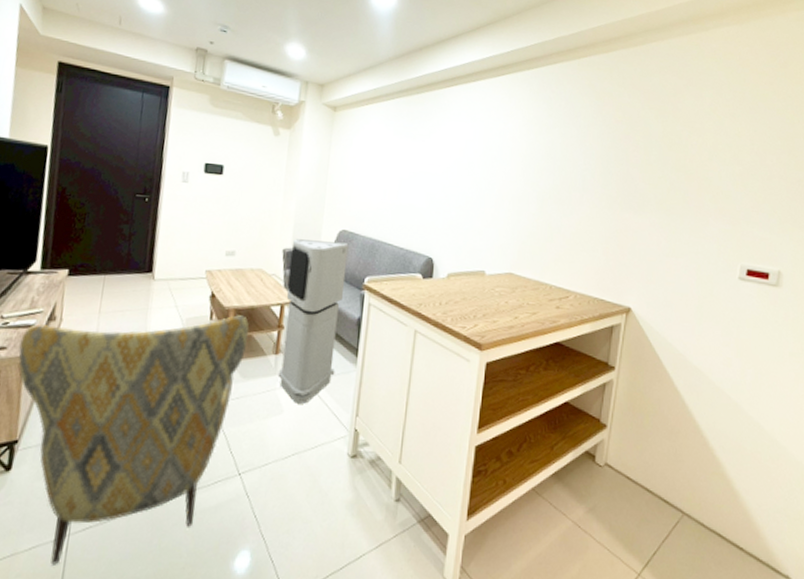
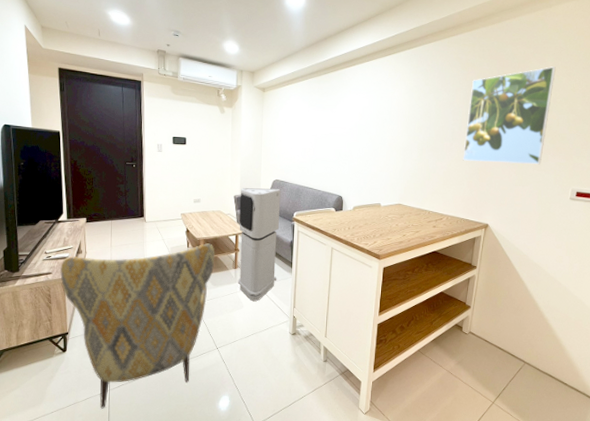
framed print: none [597,103,715,231] -> present [463,66,556,165]

